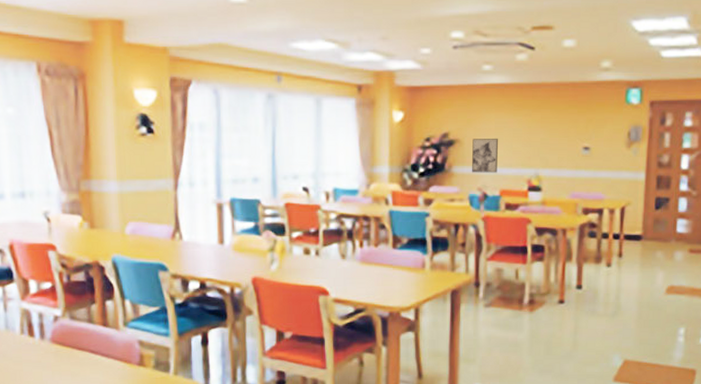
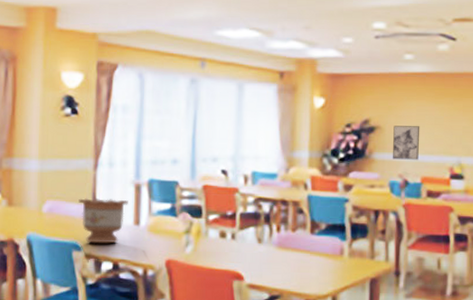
flower pot: none [161,219,211,264] -> present [79,198,128,244]

